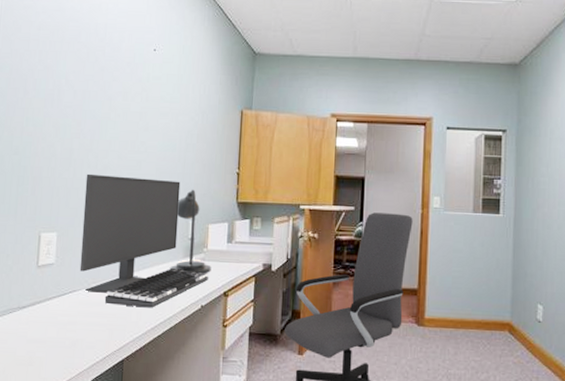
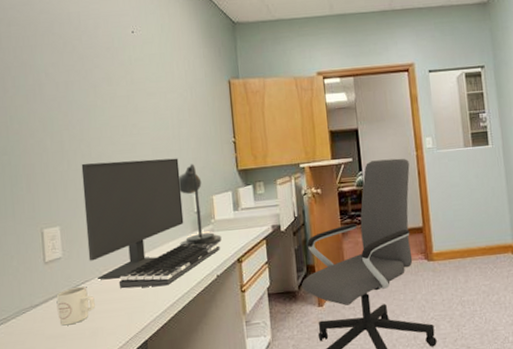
mug: none [42,294,79,332] -> present [56,286,95,326]

